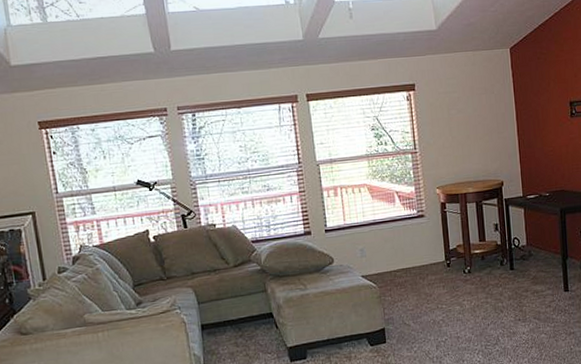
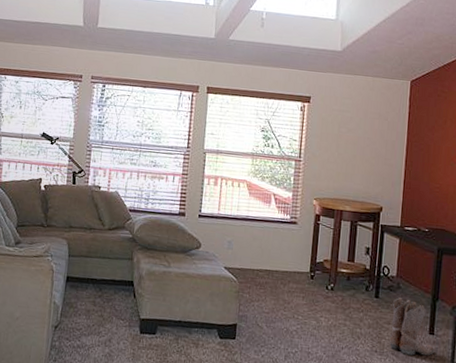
boots: none [527,264,572,316] -> present [389,297,435,356]

